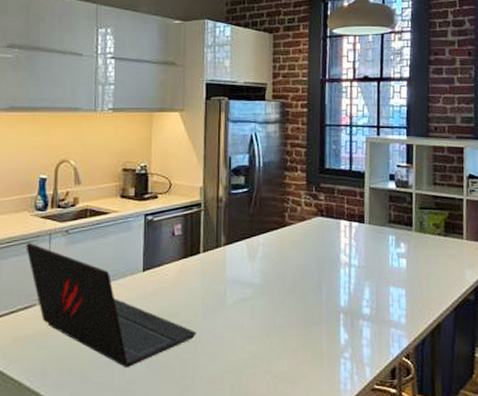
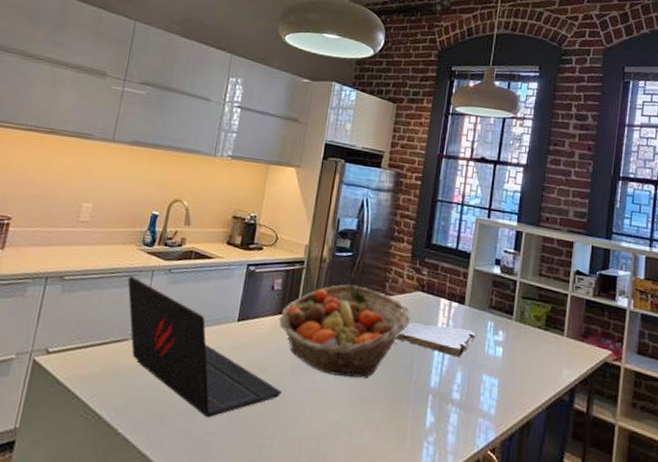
fruit basket: none [183,219,314,310] -> present [278,284,411,378]
cutting board: none [301,246,380,275] -> present [396,322,477,358]

